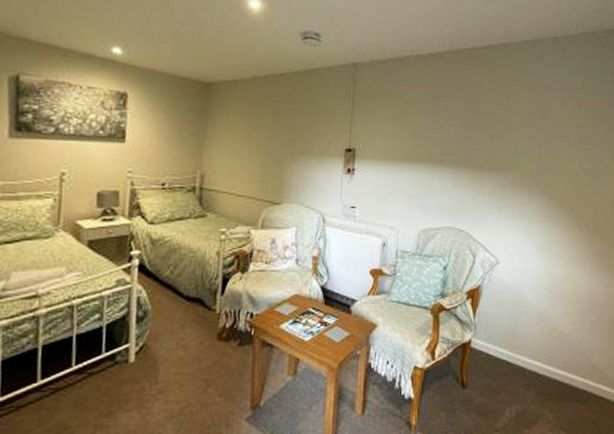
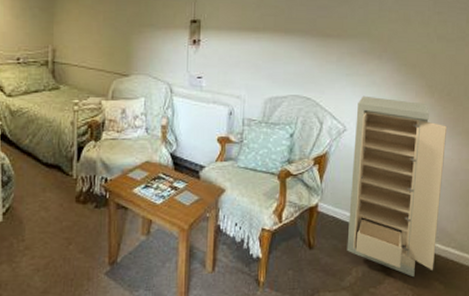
storage cabinet: none [500,228,596,417] -> present [346,95,448,278]

